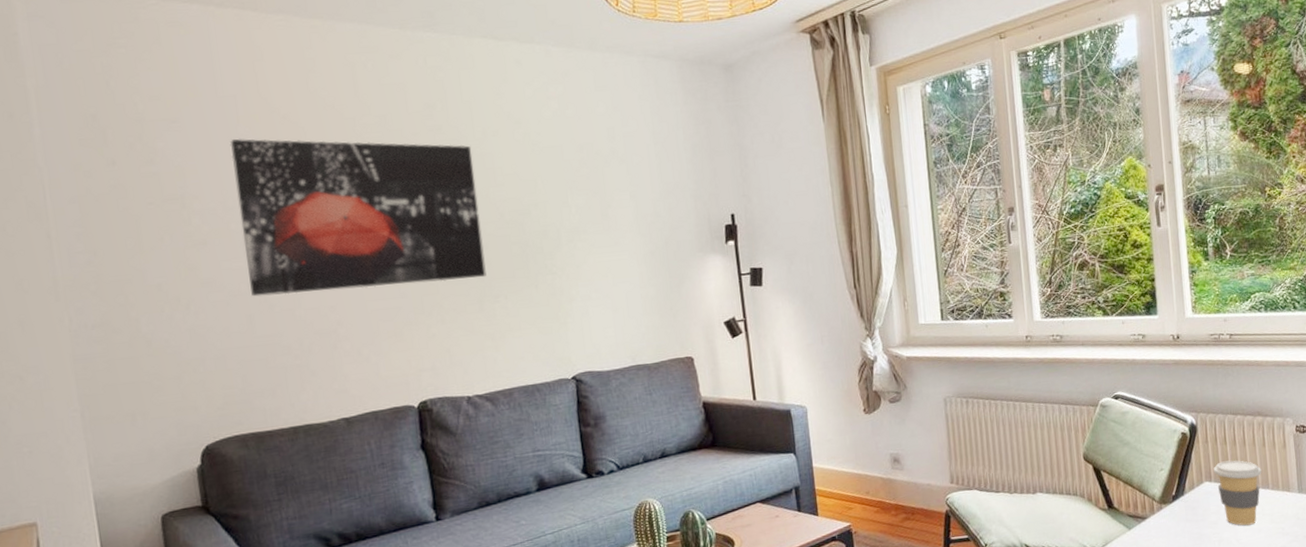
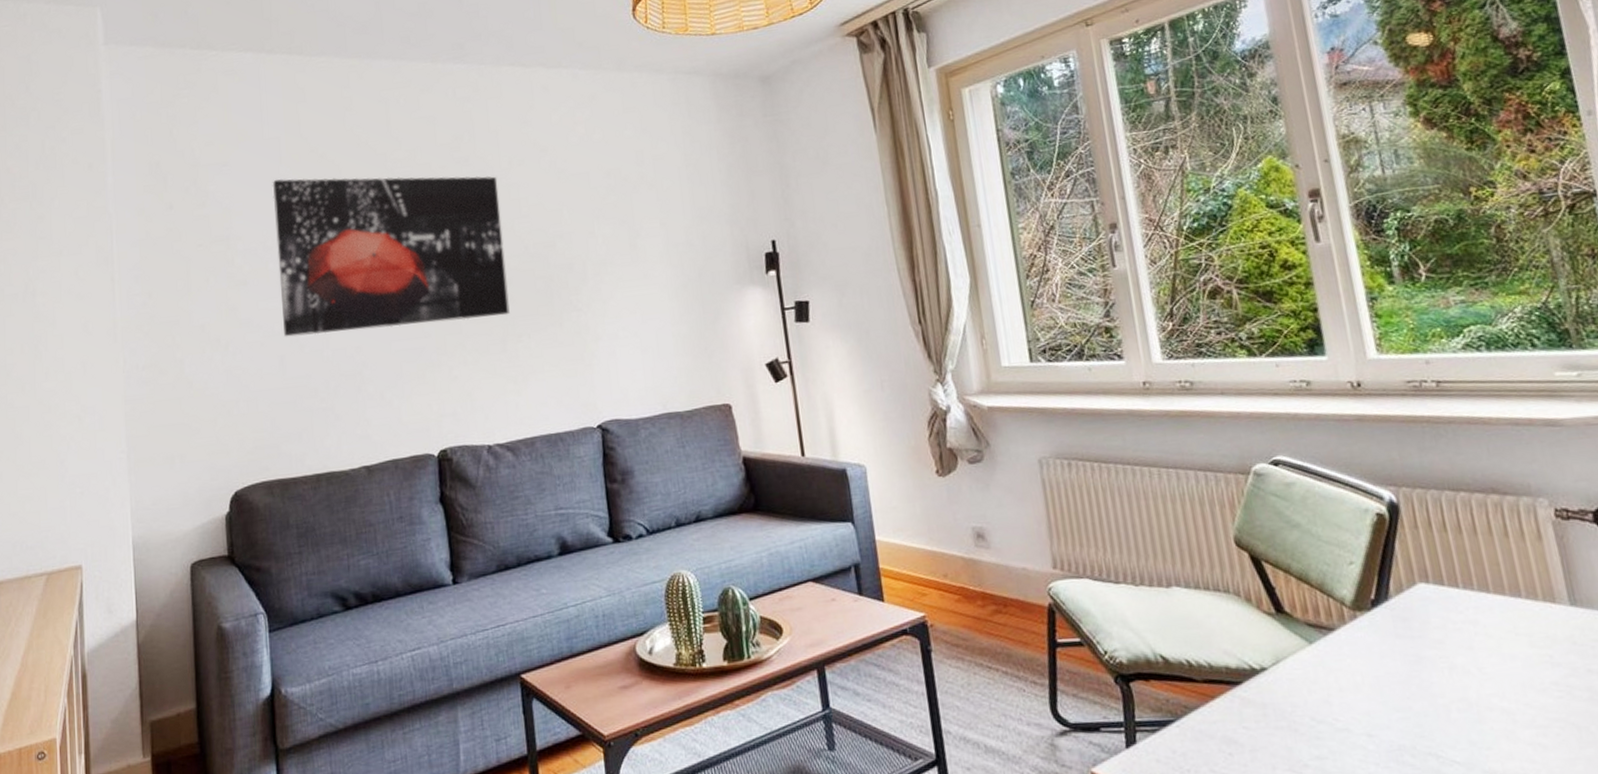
coffee cup: present [1213,460,1262,526] -> none [1430,554,1508,649]

